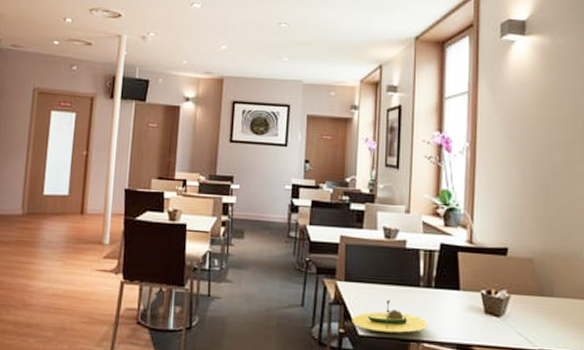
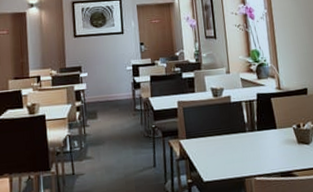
avocado: present [352,299,428,333] -> none [196,147,257,176]

